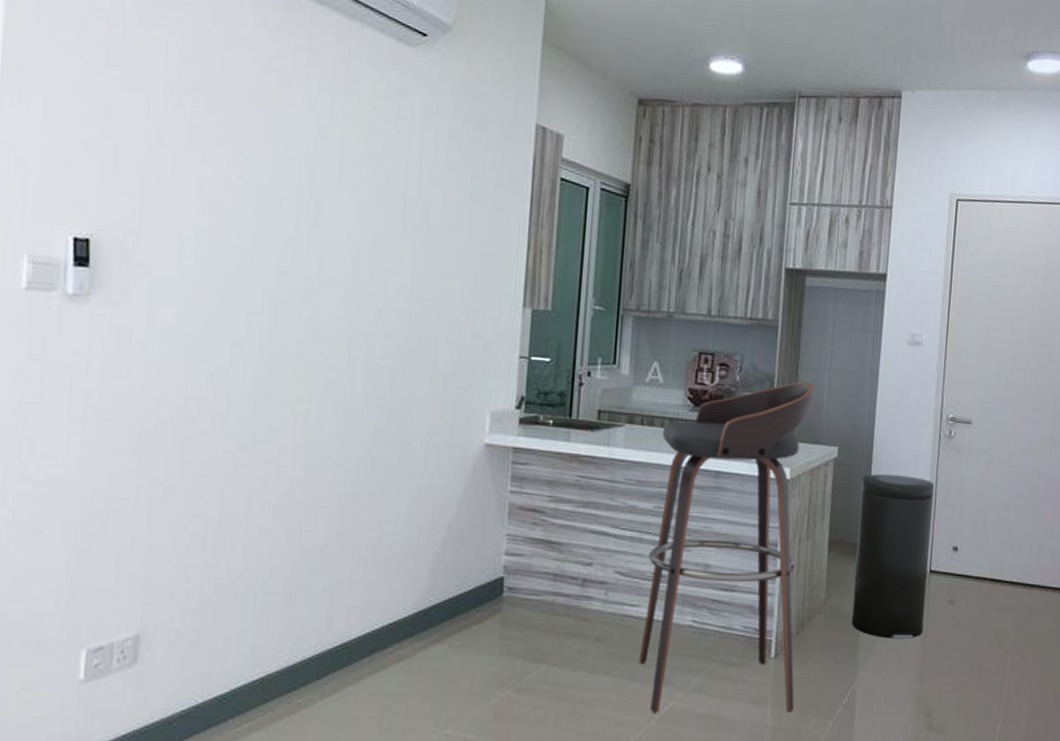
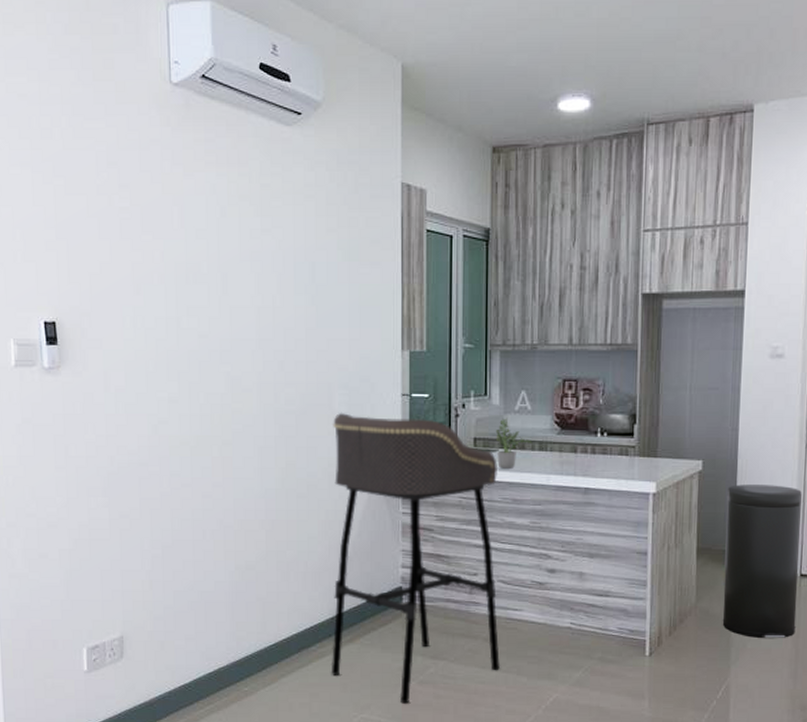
bar stool: none [409,372,624,716] -> present [331,412,501,704]
potted plant: none [622,390,663,448] -> present [495,418,533,470]
bar stool: present [639,381,816,713] -> none [525,401,677,705]

